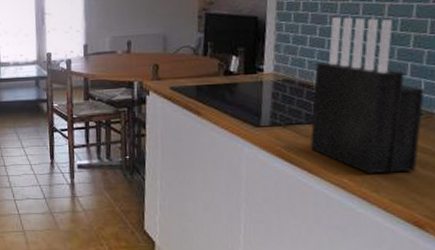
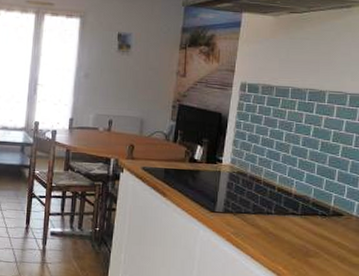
knife block: present [309,17,424,174] -> none [254,123,347,265]

